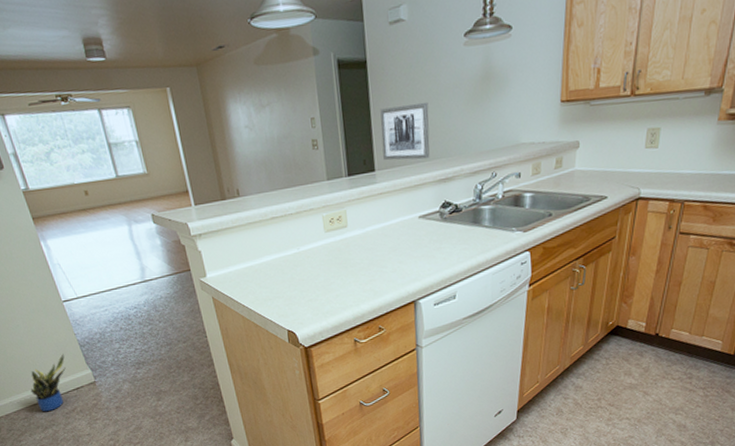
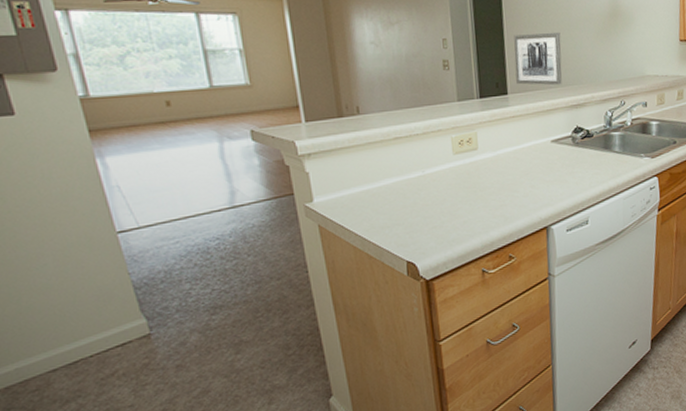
potted plant: present [30,354,66,412] -> none [50,299,110,380]

